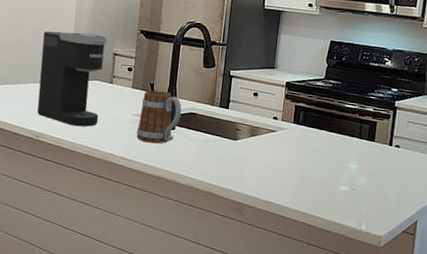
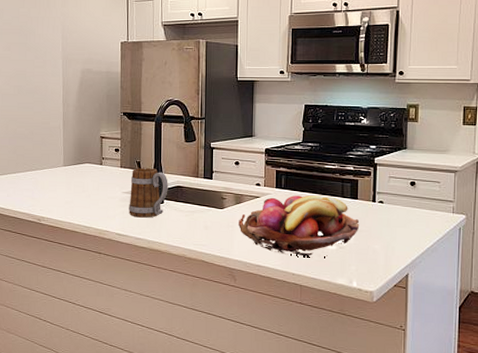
coffee maker: present [37,31,107,127] -> none [35,120,93,208]
fruit basket: none [251,132,374,198] -> present [239,195,360,257]

